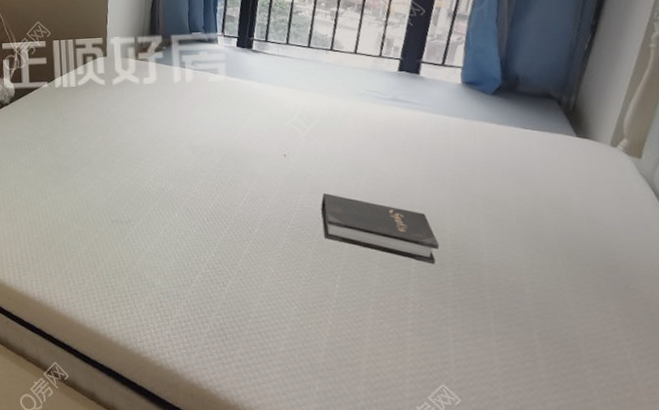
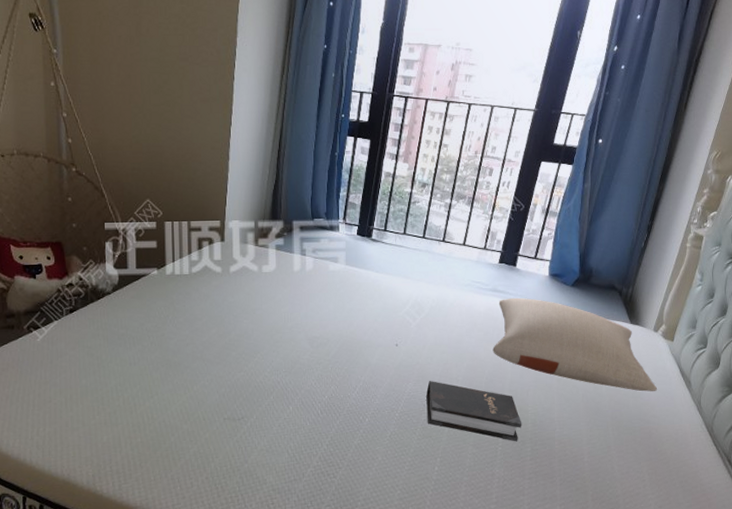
pillow: none [397,107,622,217] -> present [493,297,657,392]

